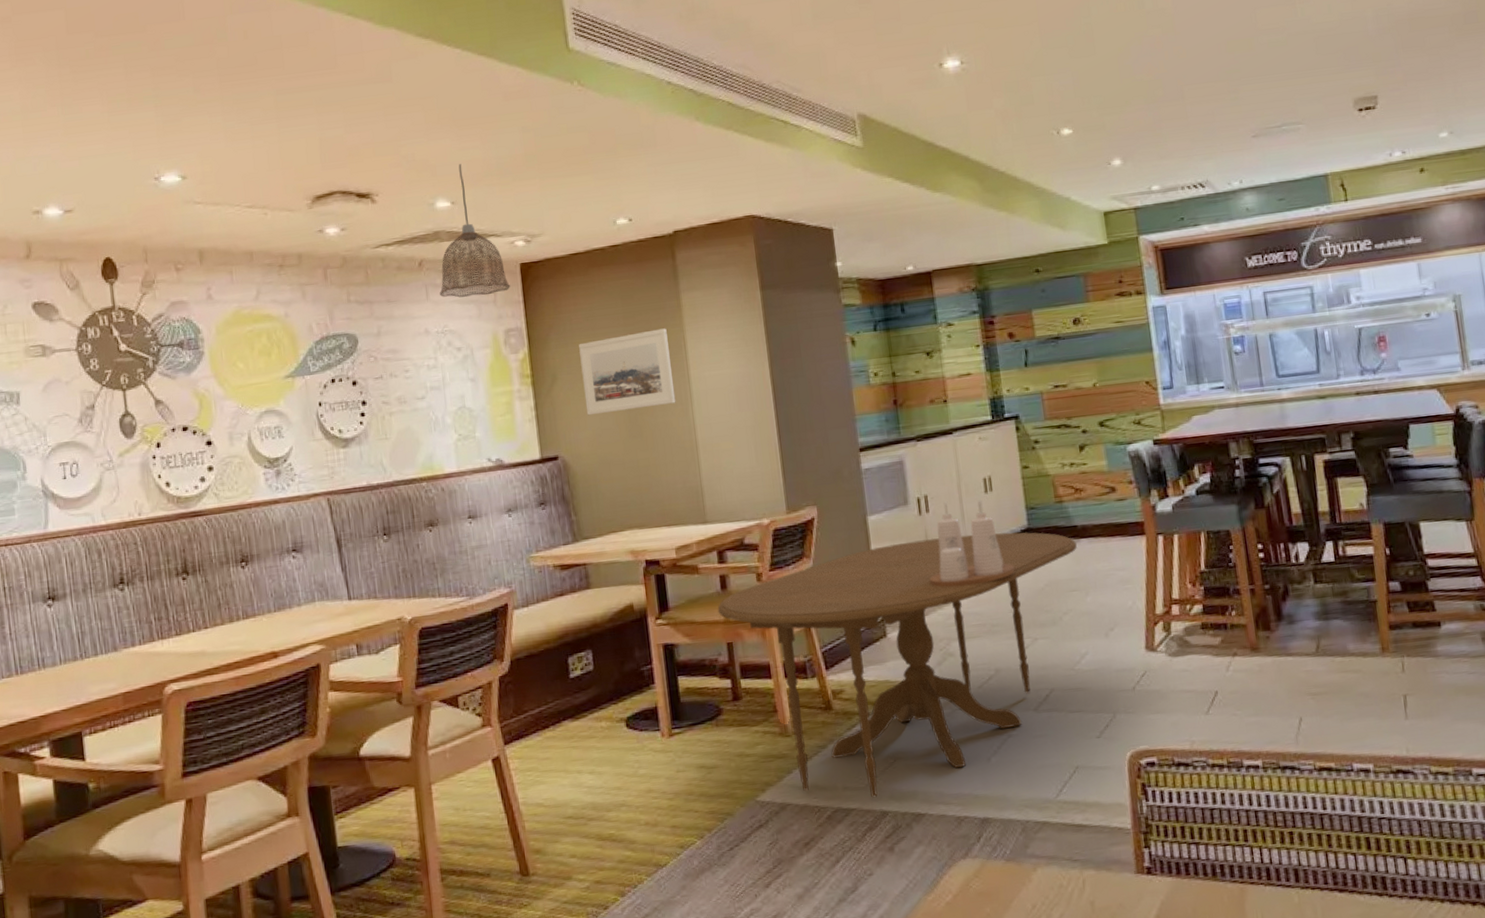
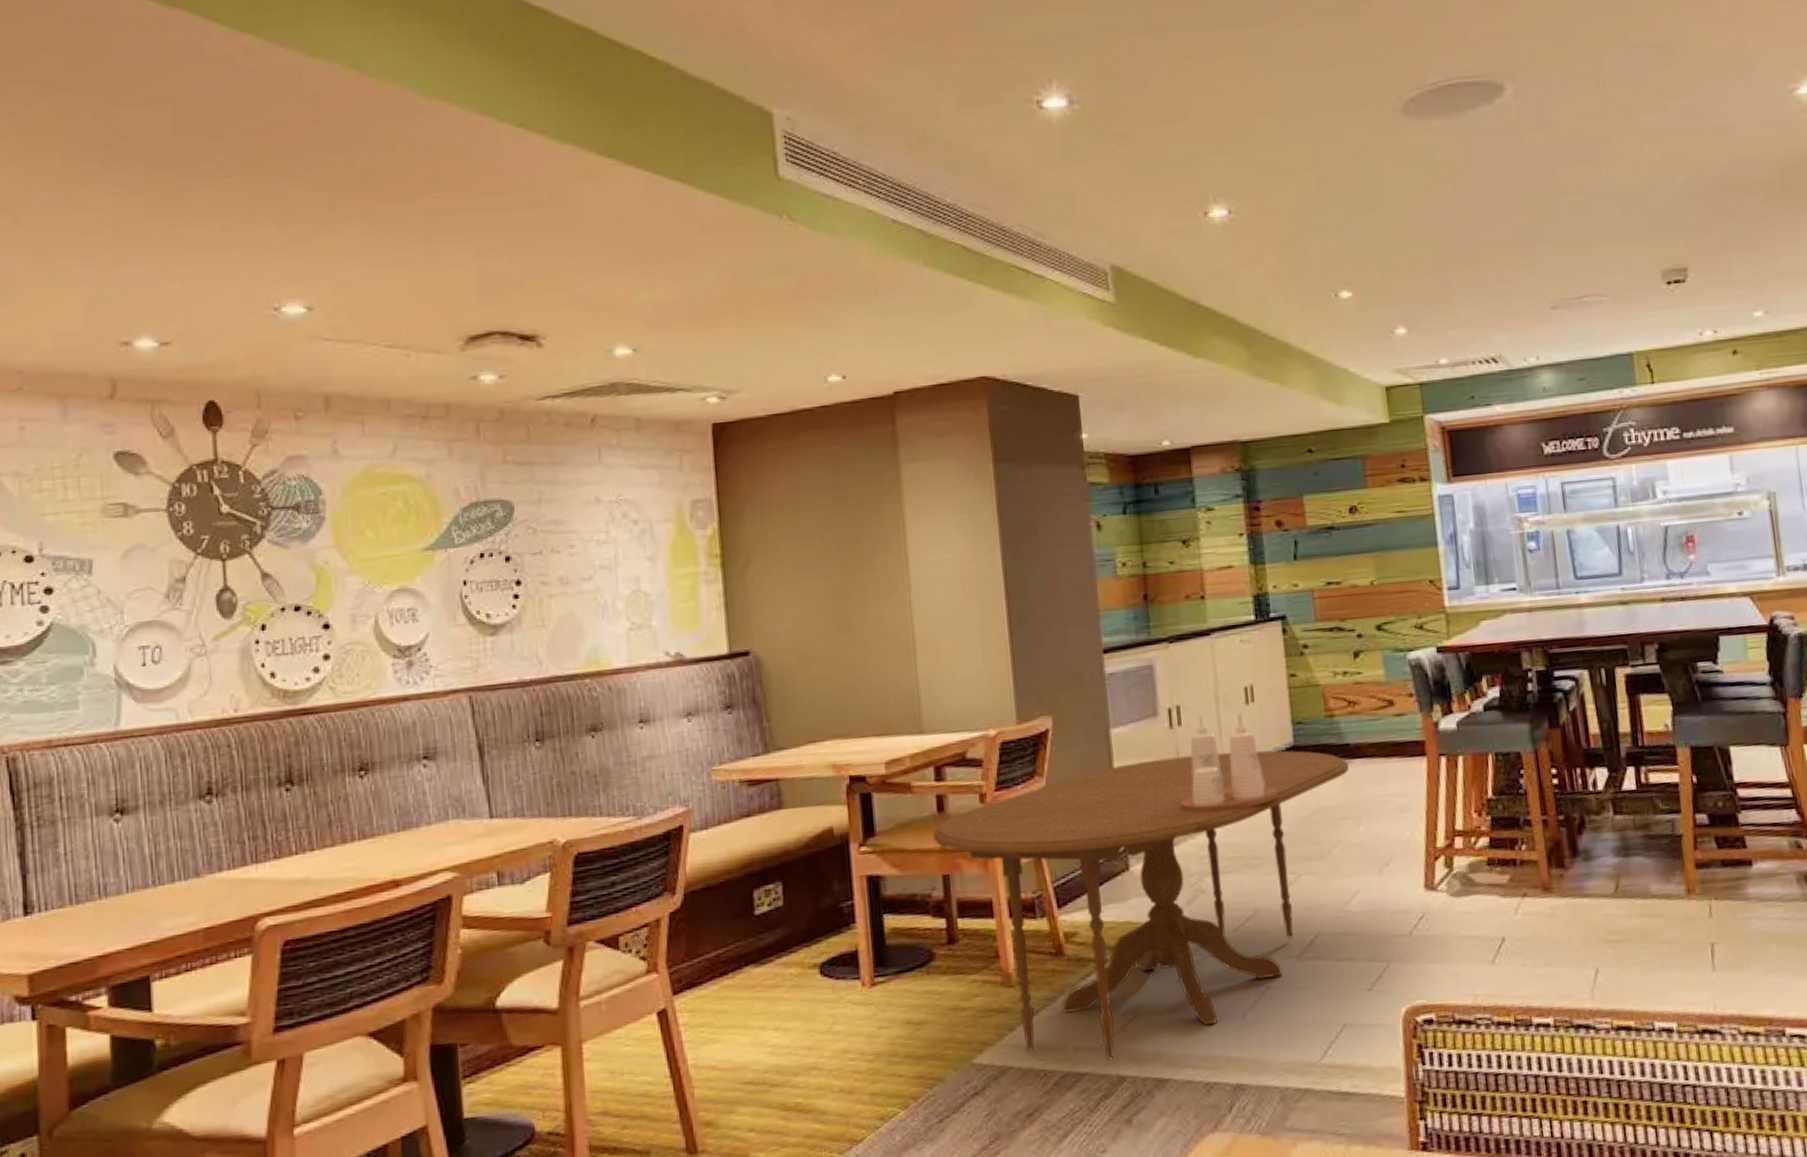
pendant lamp: present [440,164,511,298] -> none [615,305,701,461]
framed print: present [579,328,676,416] -> none [778,504,891,604]

